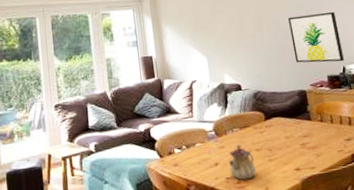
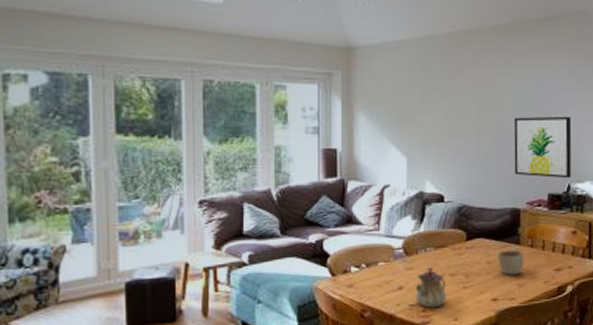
cup: none [294,122,318,148] -> present [498,246,524,275]

